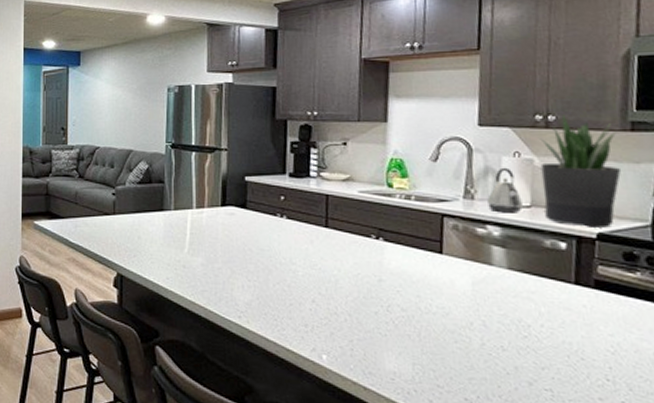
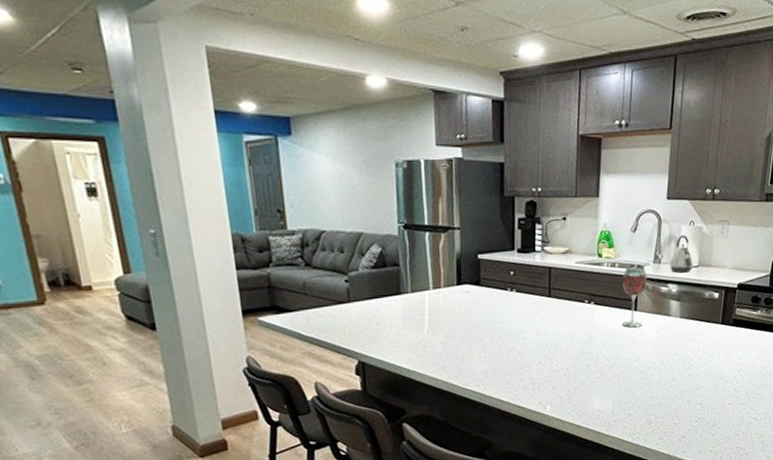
wineglass: none [421,198,456,274] -> present [622,264,647,328]
planter: present [539,115,621,228] -> none [707,188,757,280]

